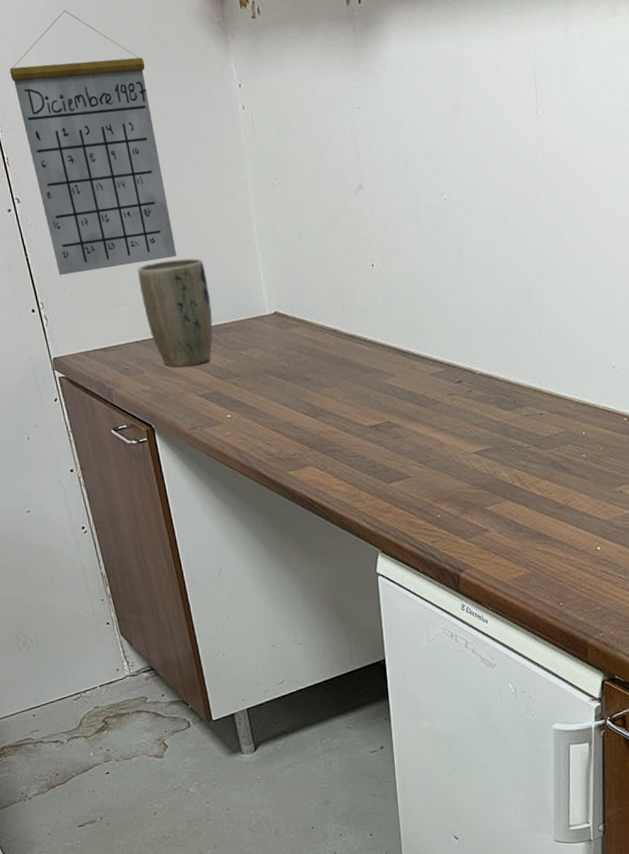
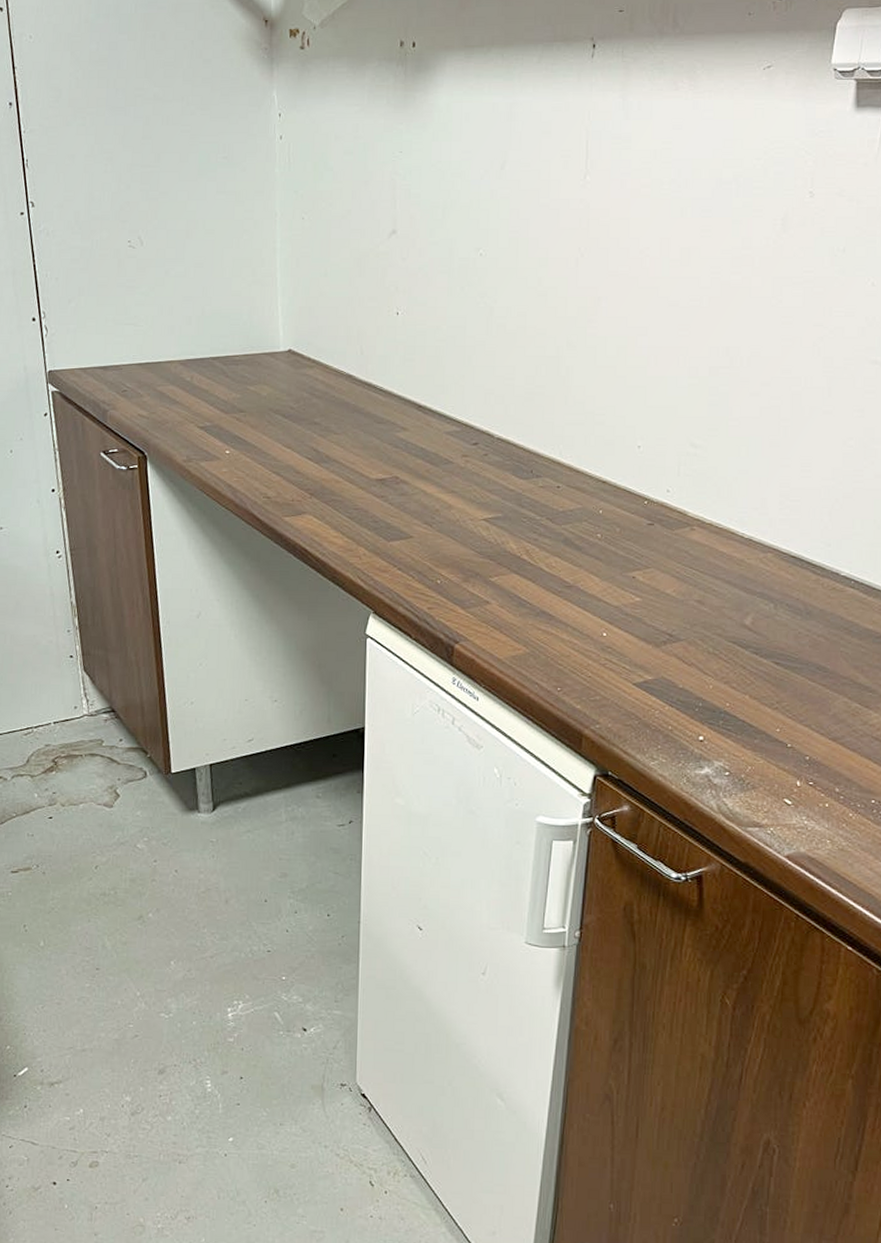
calendar: present [10,9,177,275] -> none [41,17,193,286]
plant pot: present [138,258,213,368] -> none [149,283,223,397]

